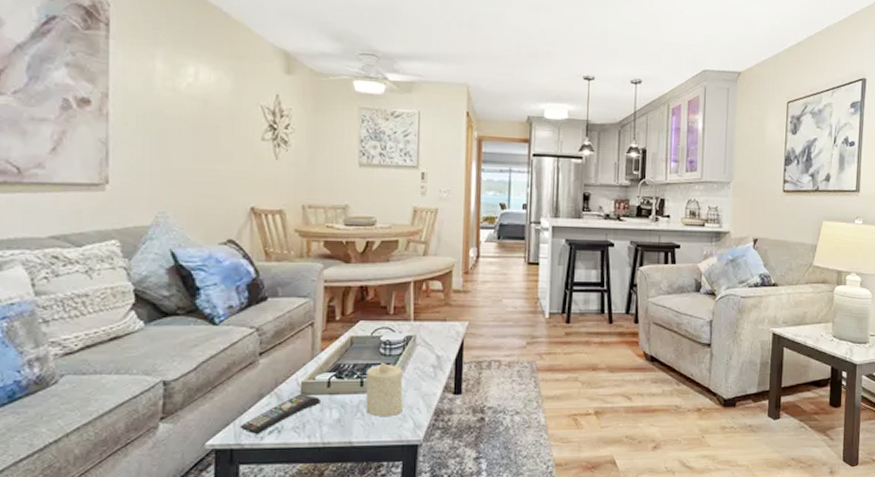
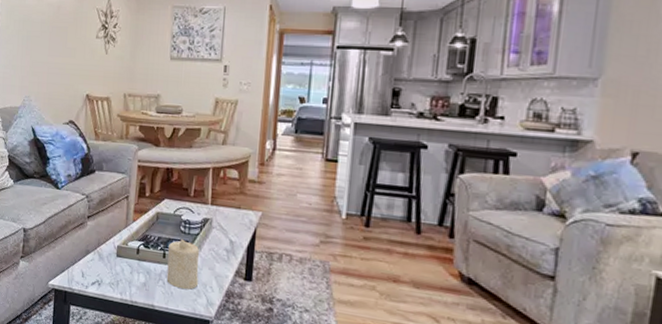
remote control: present [239,394,320,435] -> none [71,255,131,284]

